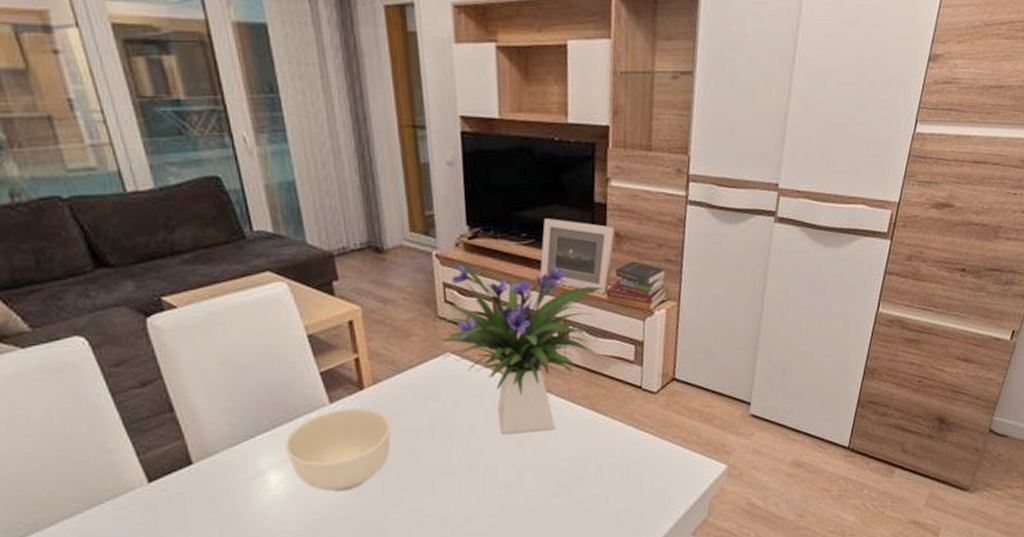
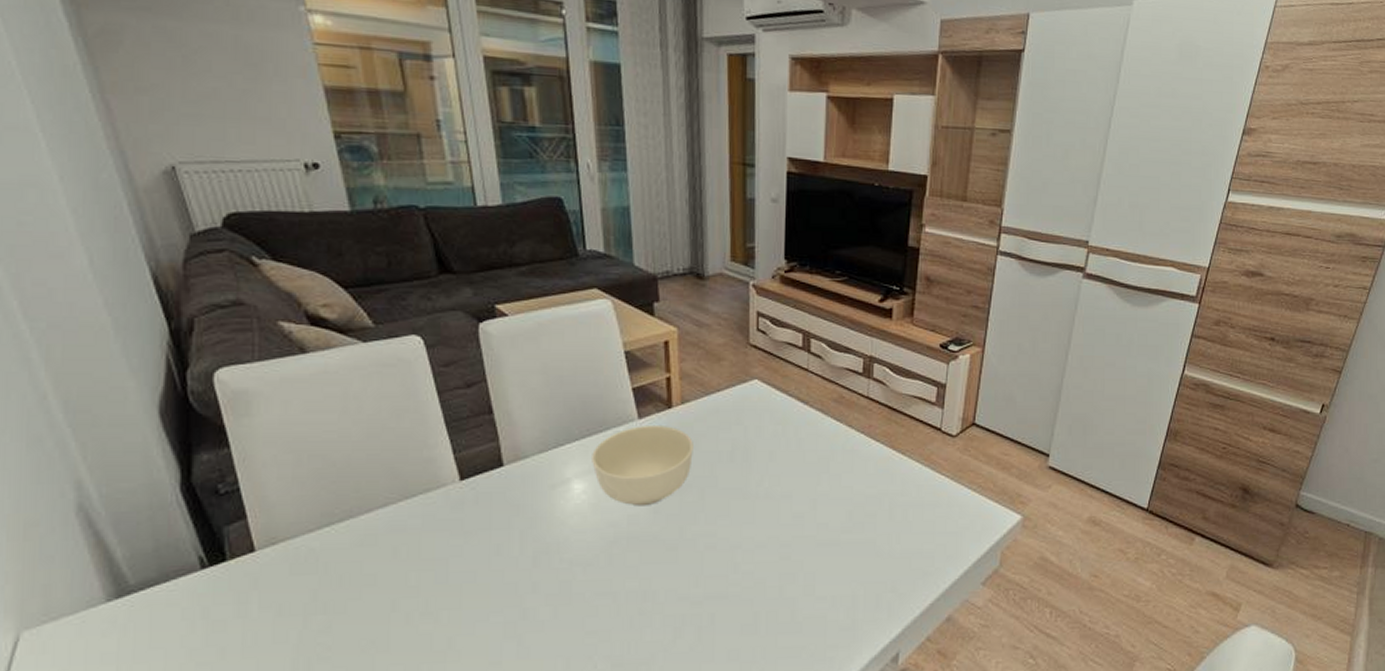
flower arrangement: present [436,261,604,435] -> none [745,292,911,465]
picture frame: present [539,218,615,294] -> none [849,258,926,334]
books: present [605,261,667,312] -> none [912,305,973,355]

